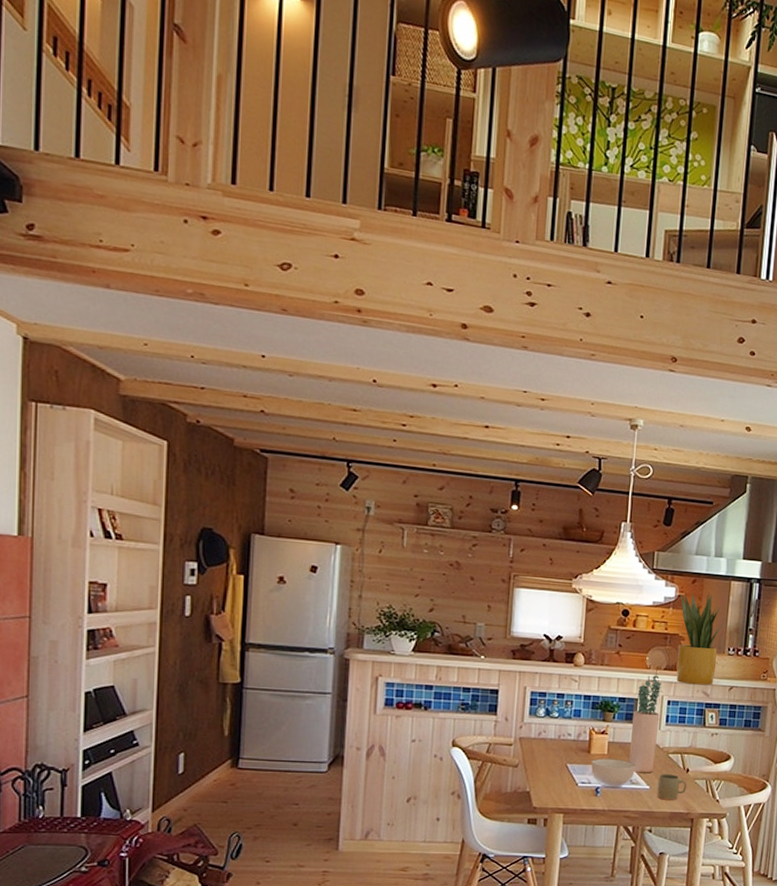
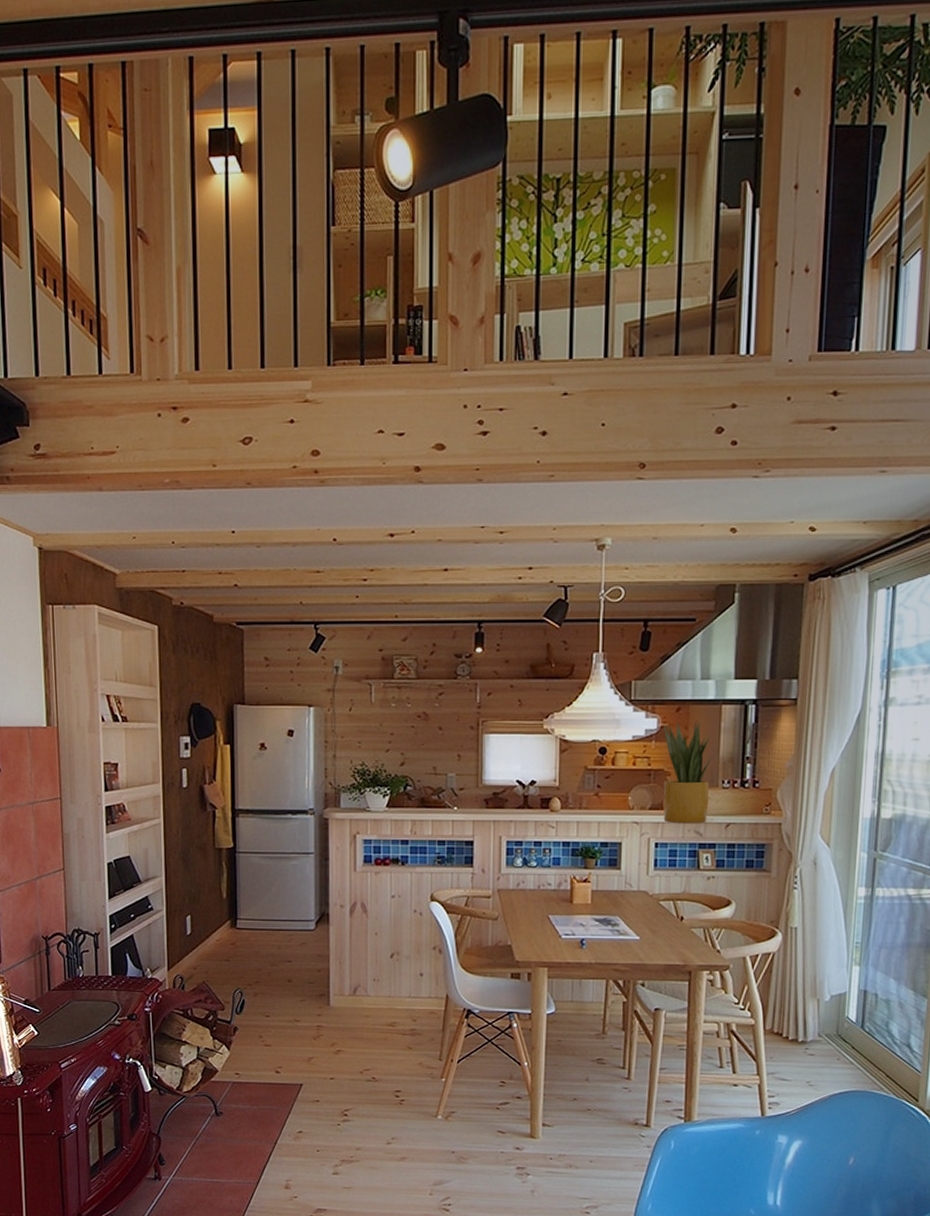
bowl: present [590,758,635,789] -> none [573,908,623,940]
vase: present [628,670,661,773] -> none [615,810,647,923]
mug: present [657,774,687,800] -> none [648,923,682,952]

